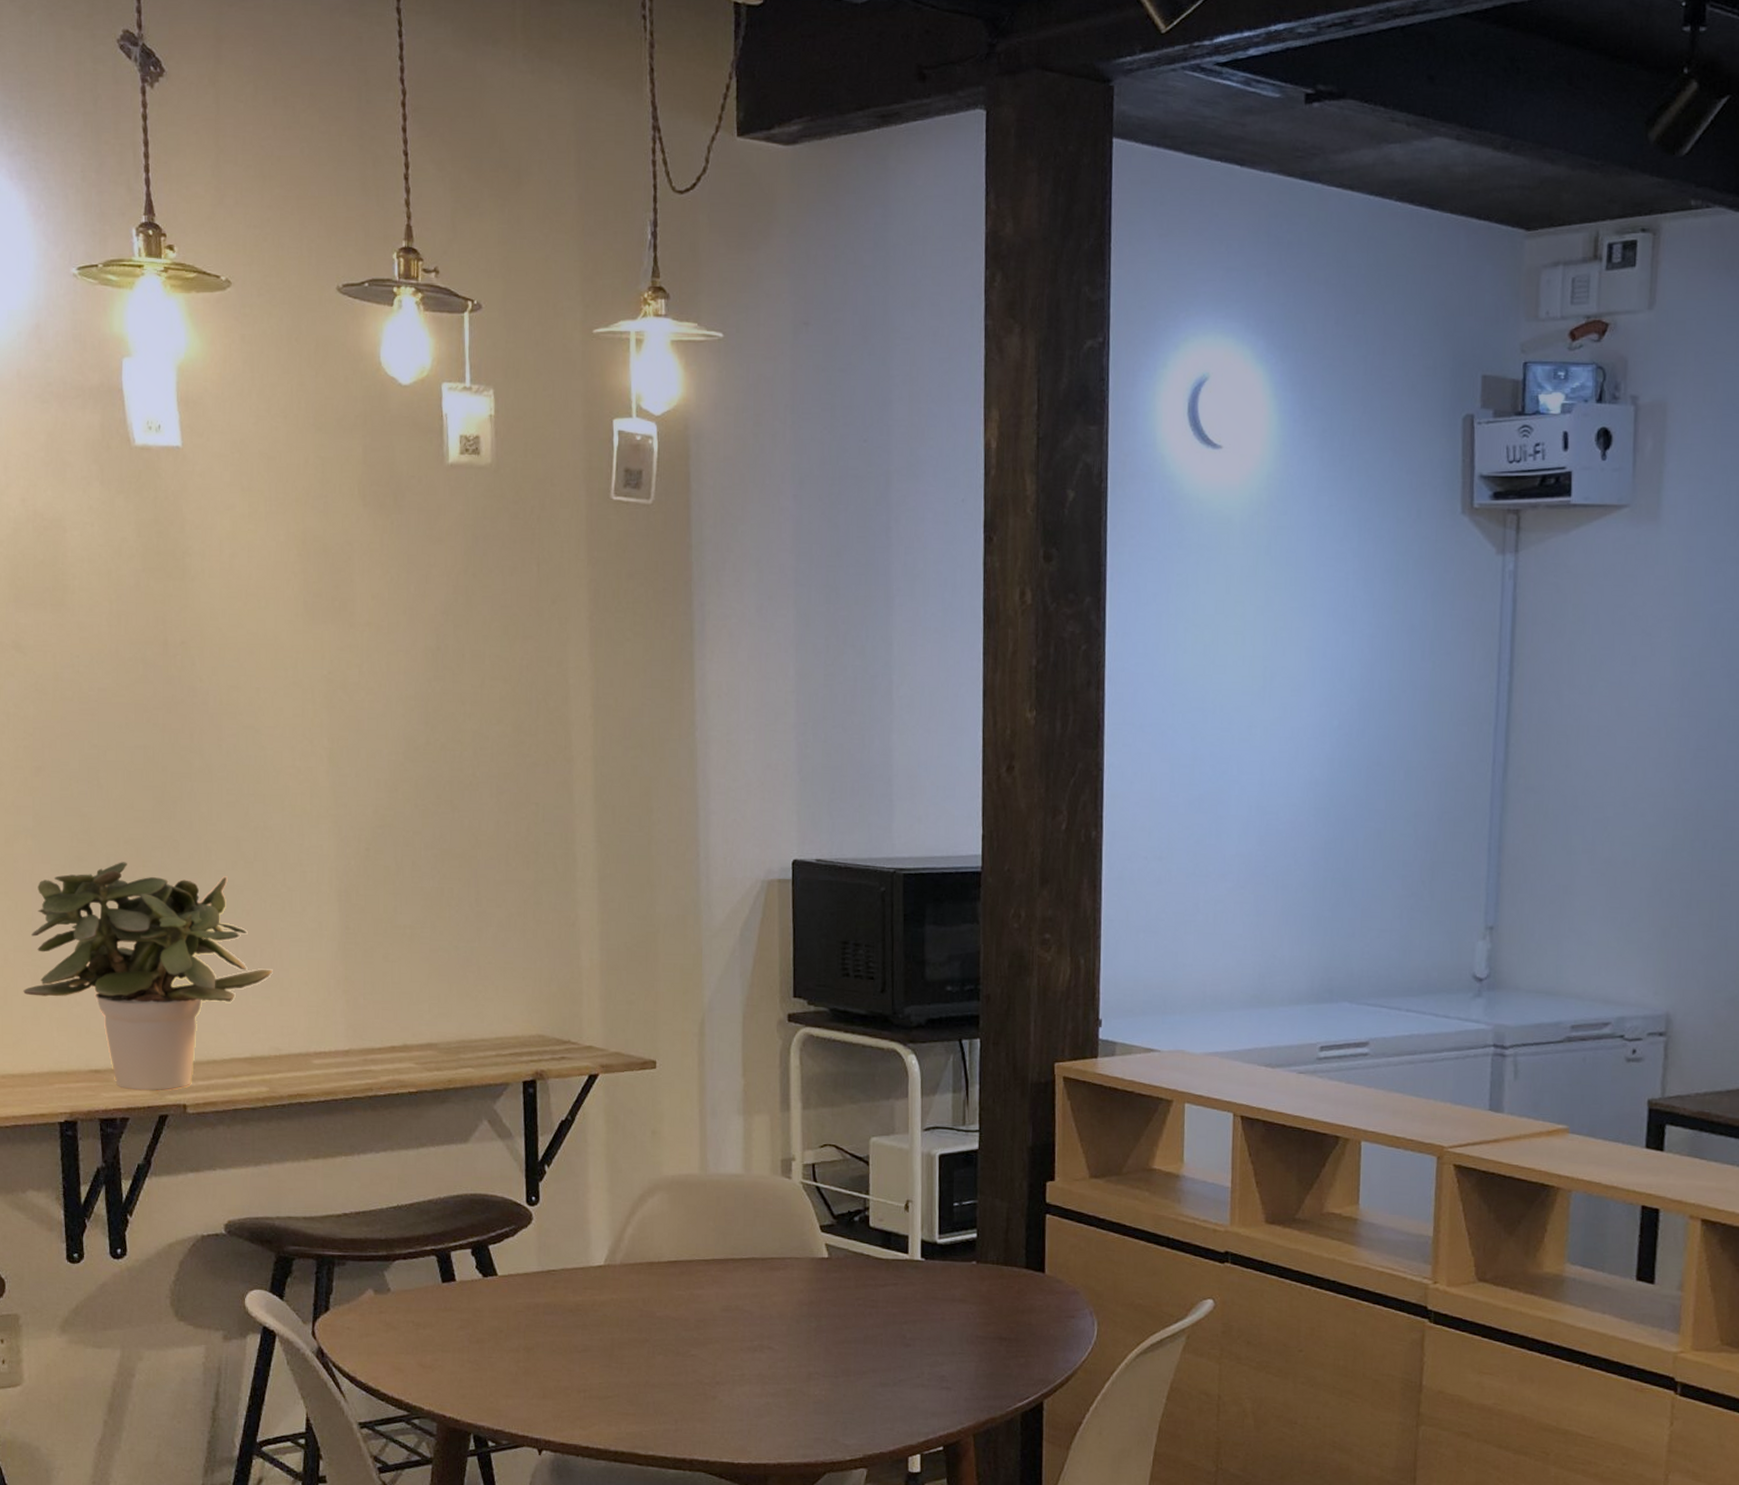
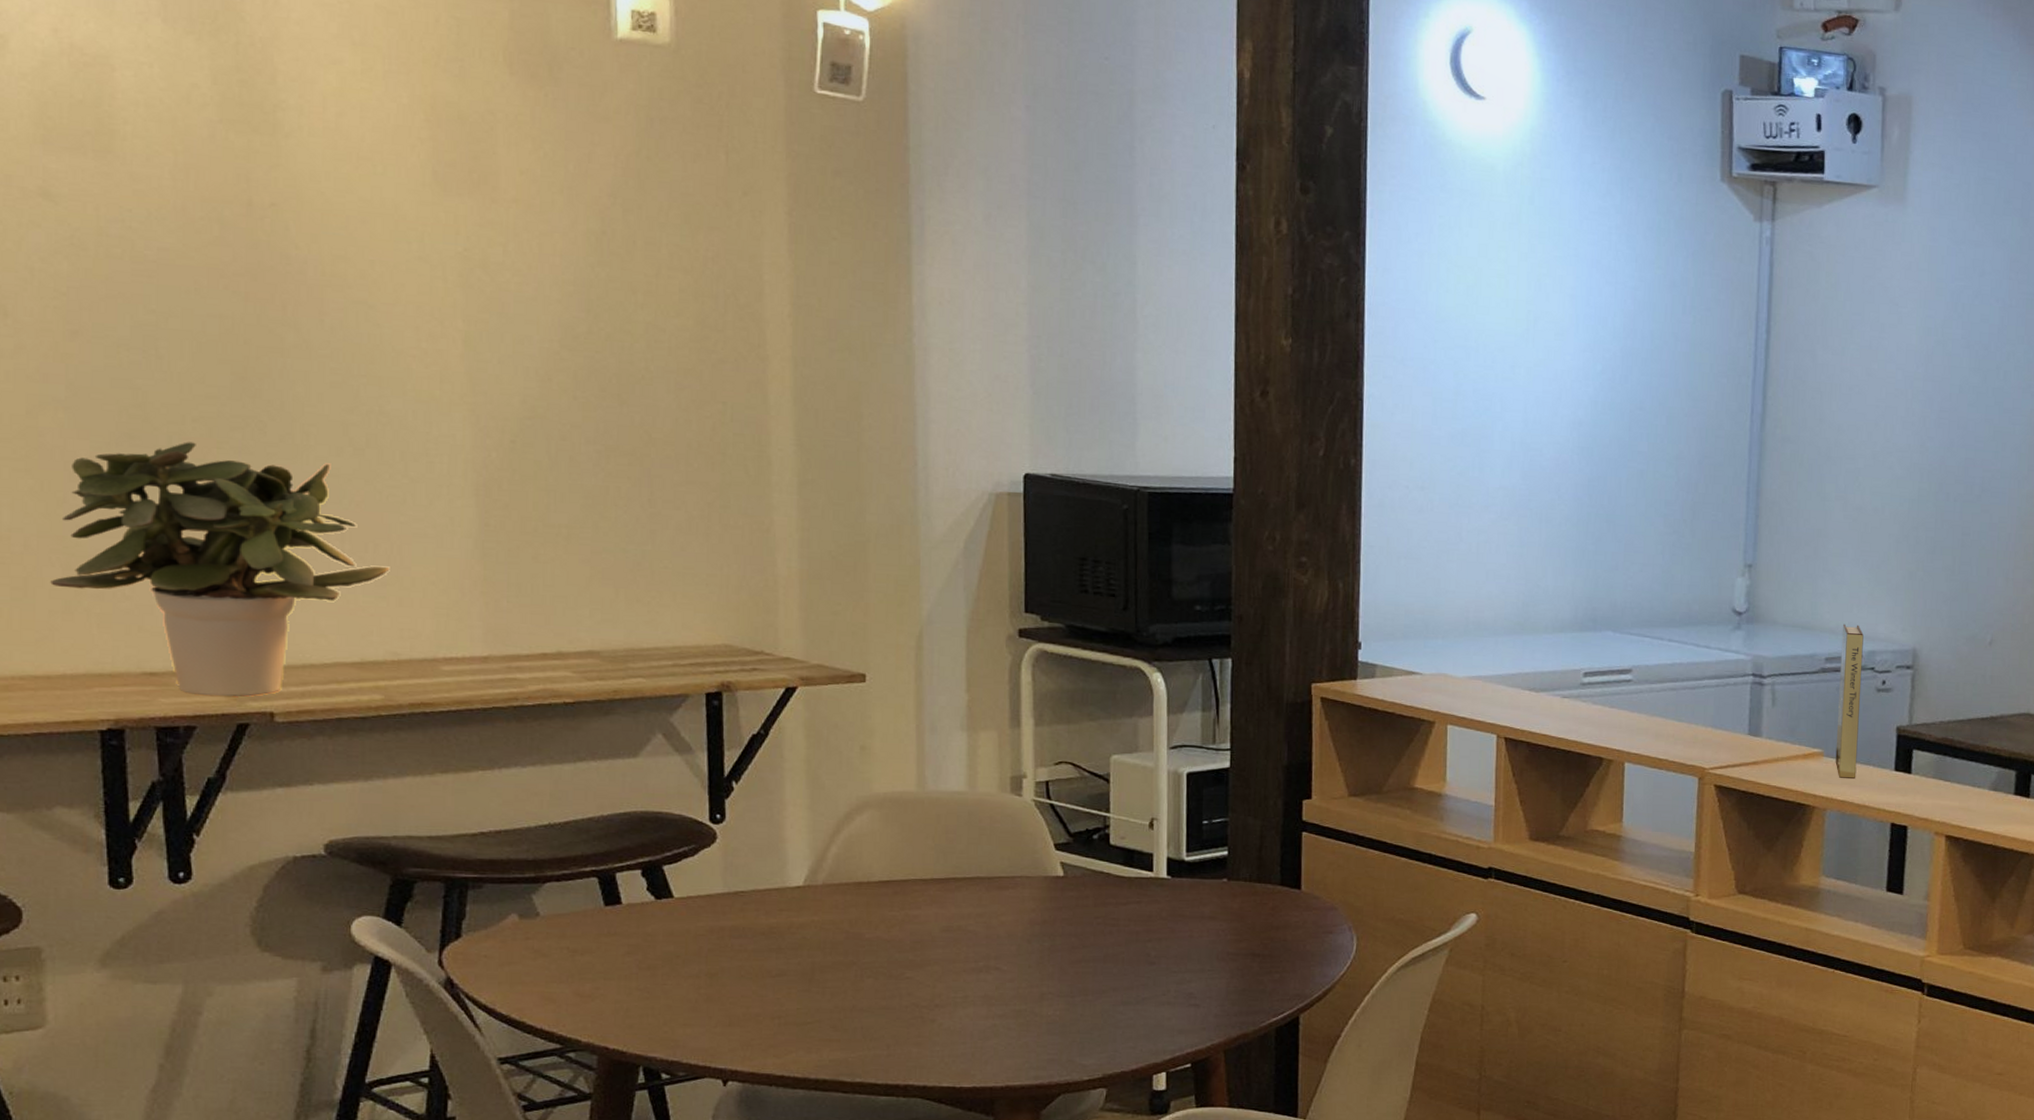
book: none [1581,988,1612,1158] -> present [1835,624,1864,780]

